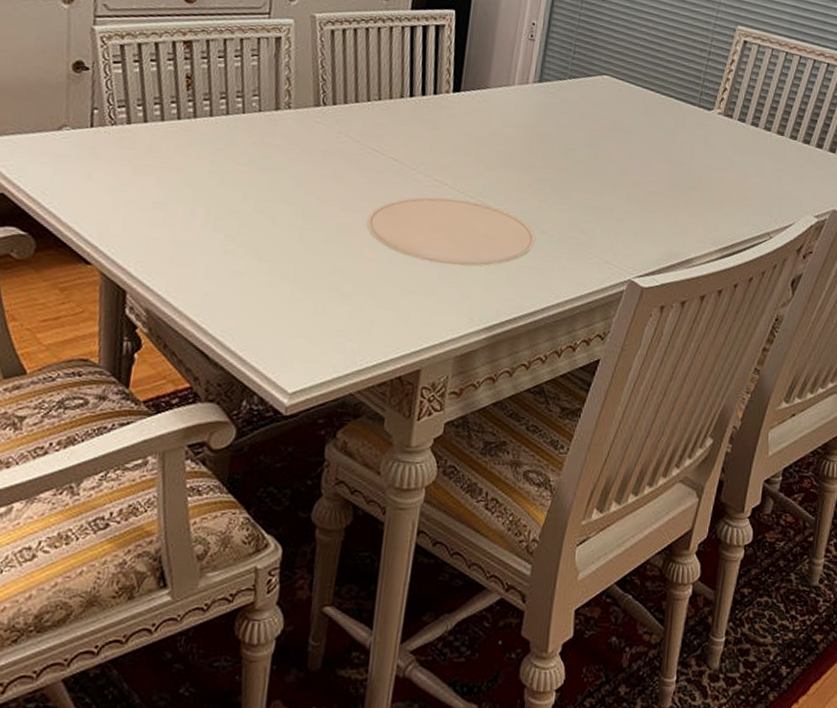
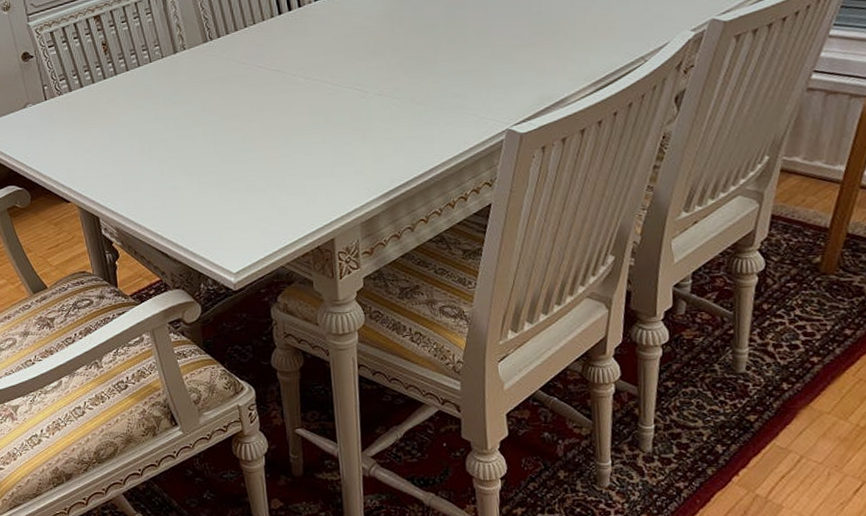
plate: present [367,197,536,266] -> none [266,90,413,150]

